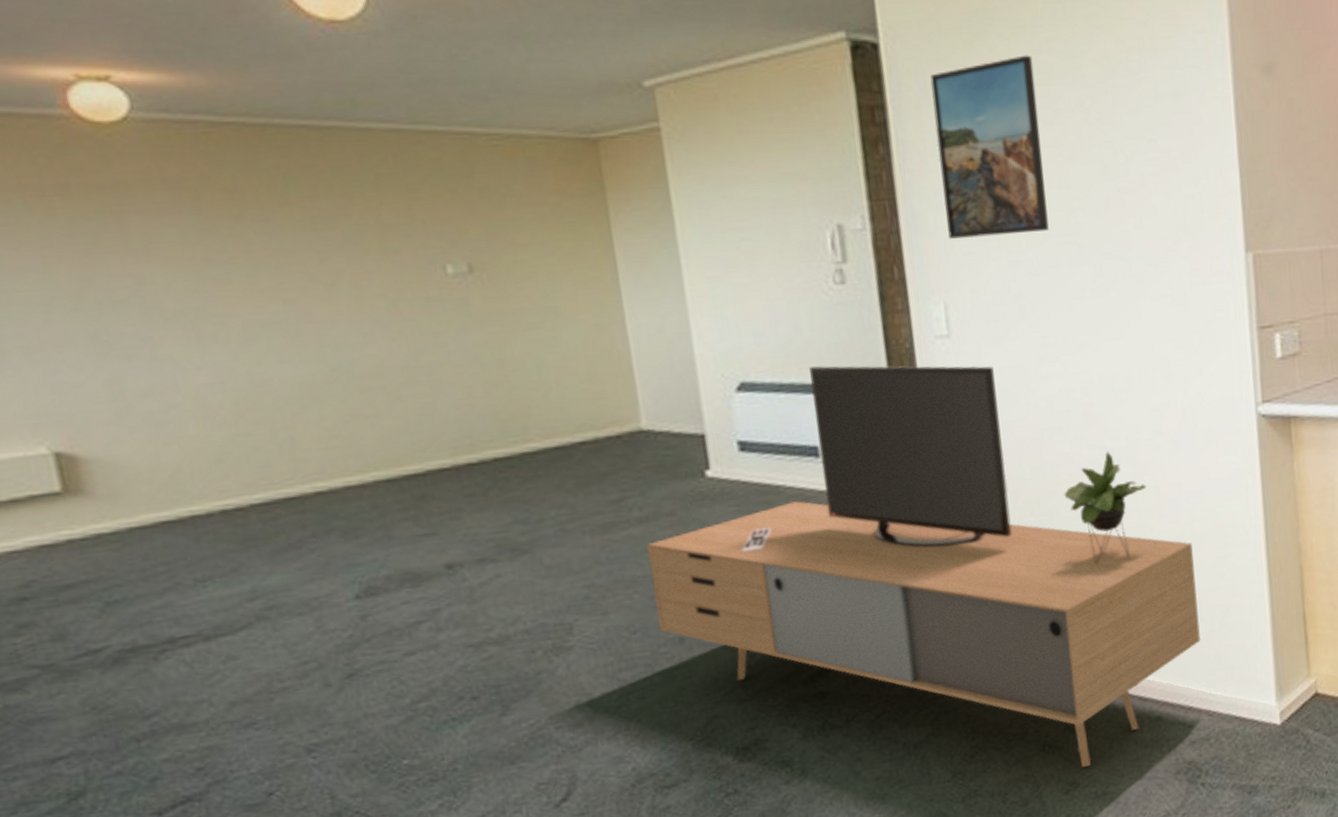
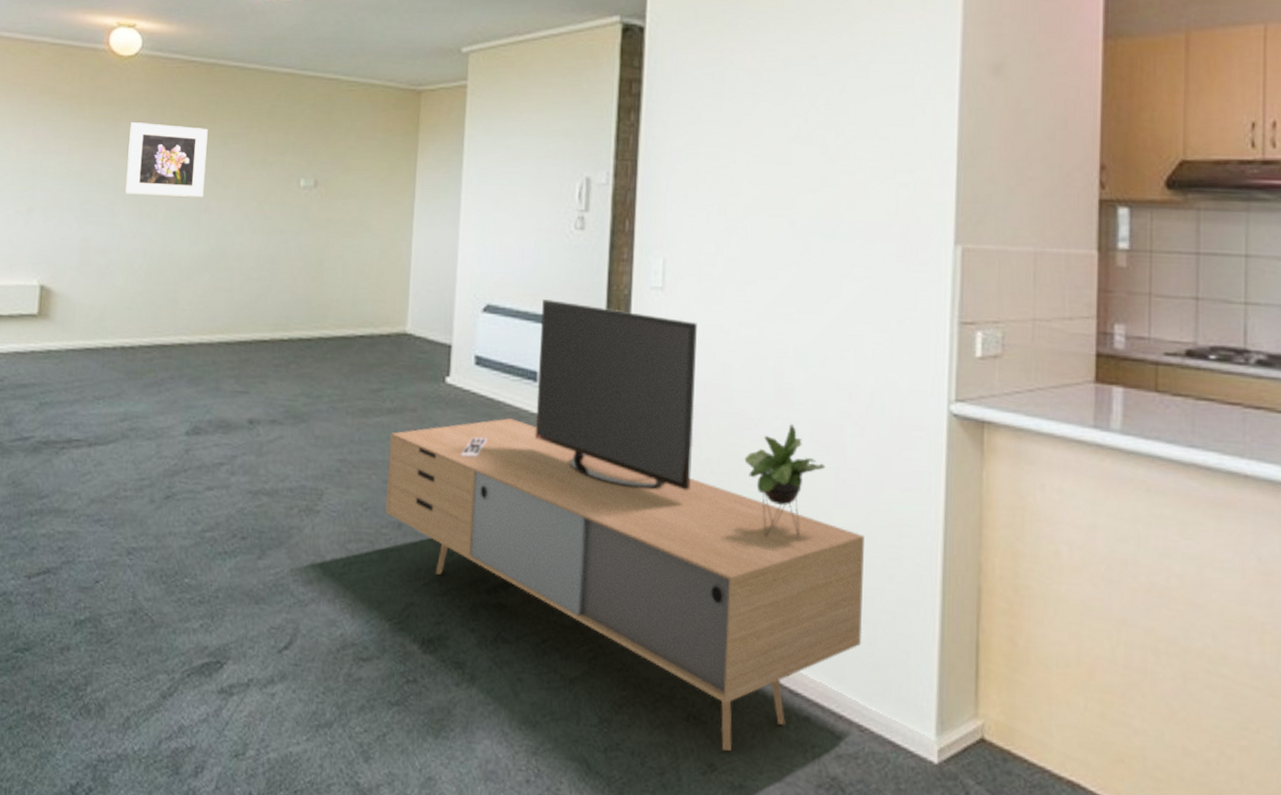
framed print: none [144,212,299,314] -> present [125,122,208,197]
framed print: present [930,55,1049,239] -> none [677,43,773,203]

